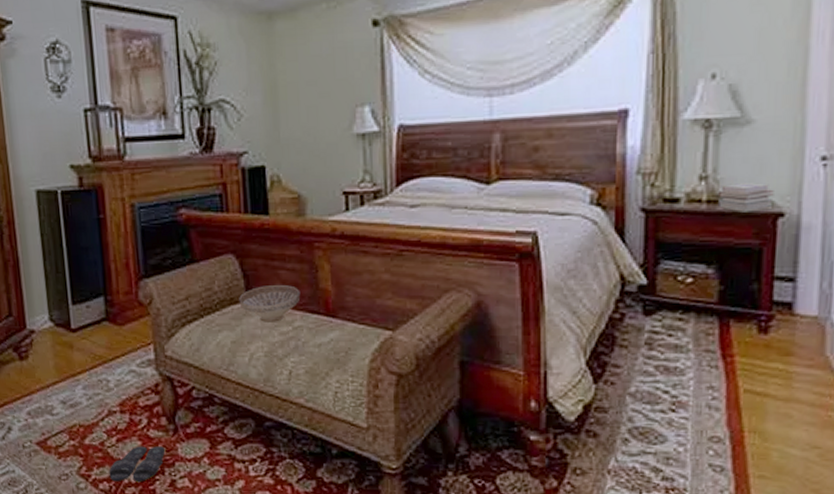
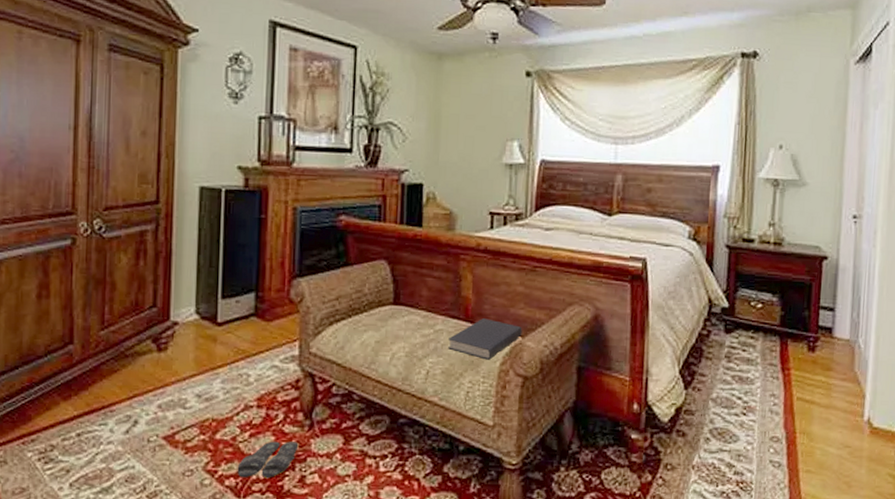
decorative bowl: present [239,284,301,322] -> none [386,290,444,325]
book: none [310,312,392,357] -> present [448,318,522,360]
books: present [718,183,774,213] -> none [782,231,821,255]

